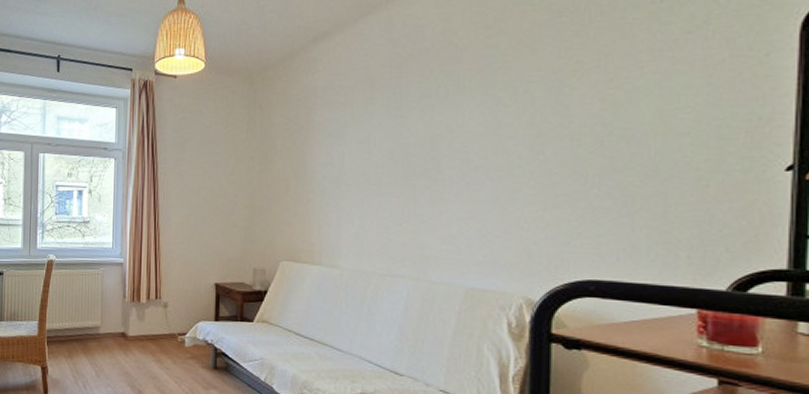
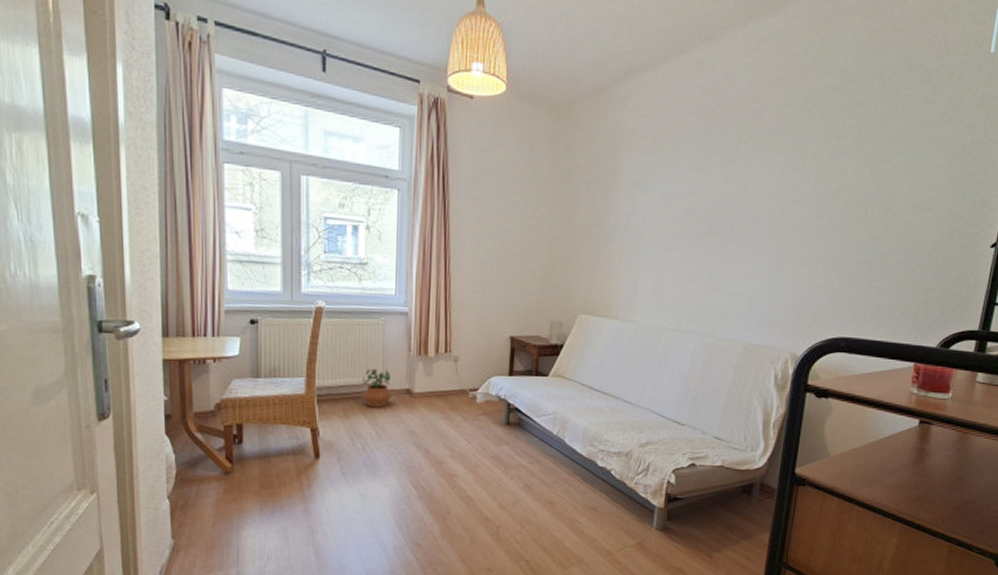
potted plant: none [84,313,110,349] -> present [362,368,392,408]

